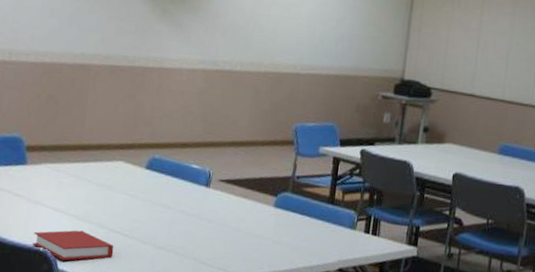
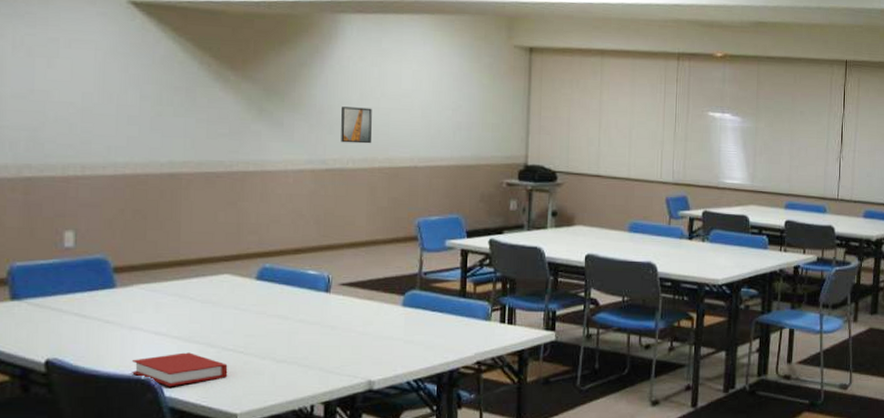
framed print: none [232,12,263,49] -> present [340,106,372,144]

